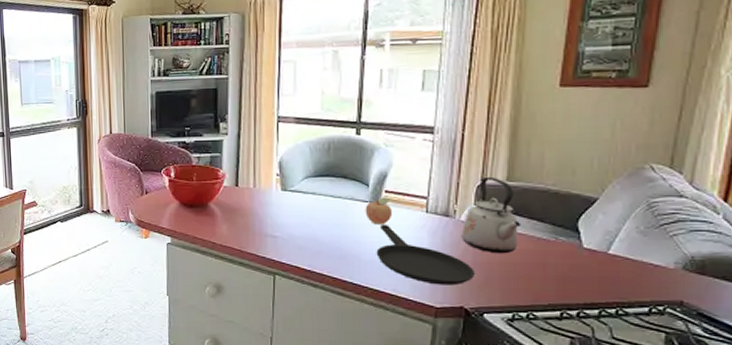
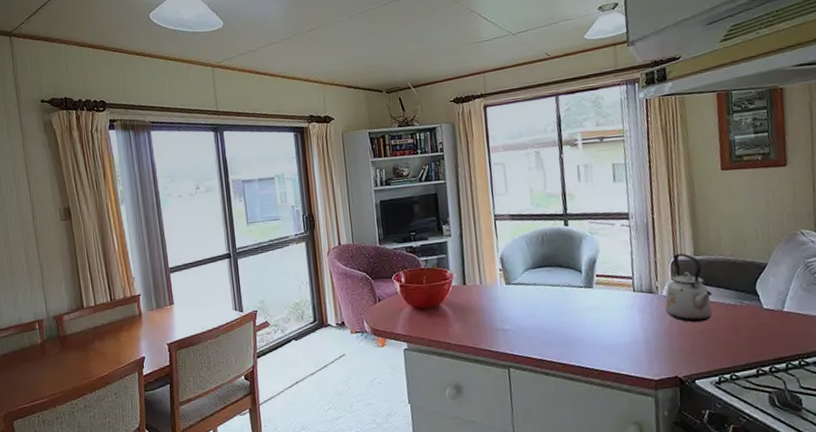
fruit: present [365,197,393,225] -> none [581,281,606,308]
frying pan: present [376,225,476,286] -> none [596,307,683,358]

